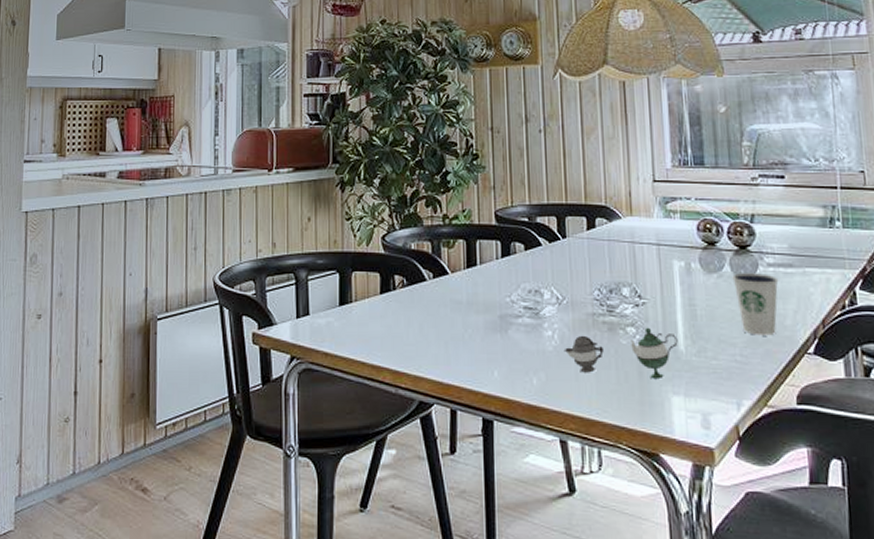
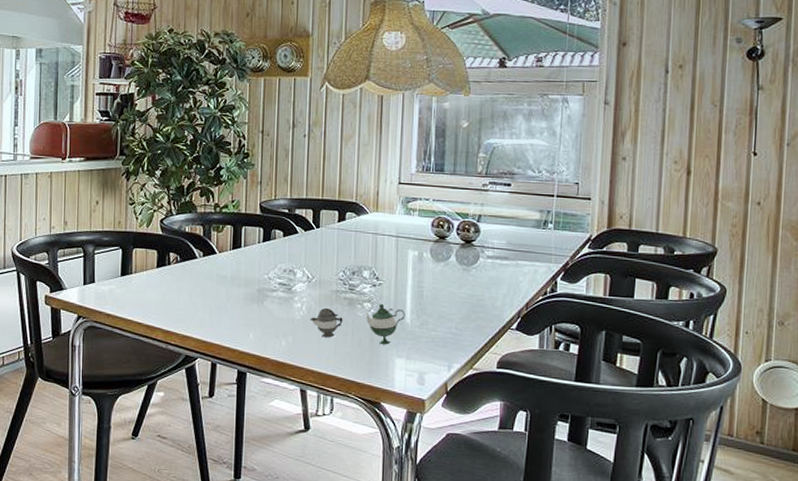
dixie cup: present [732,273,779,336] -> none [456,263,495,314]

